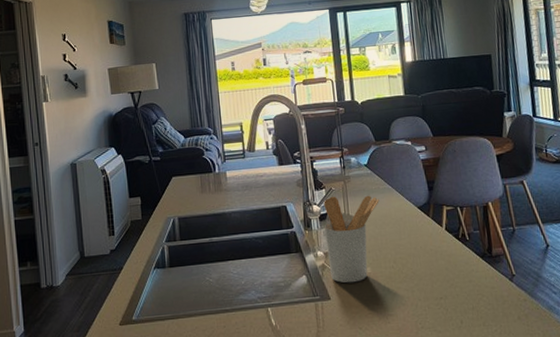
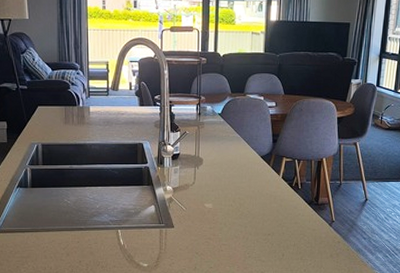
utensil holder: present [323,195,379,284] -> none [175,139,228,215]

